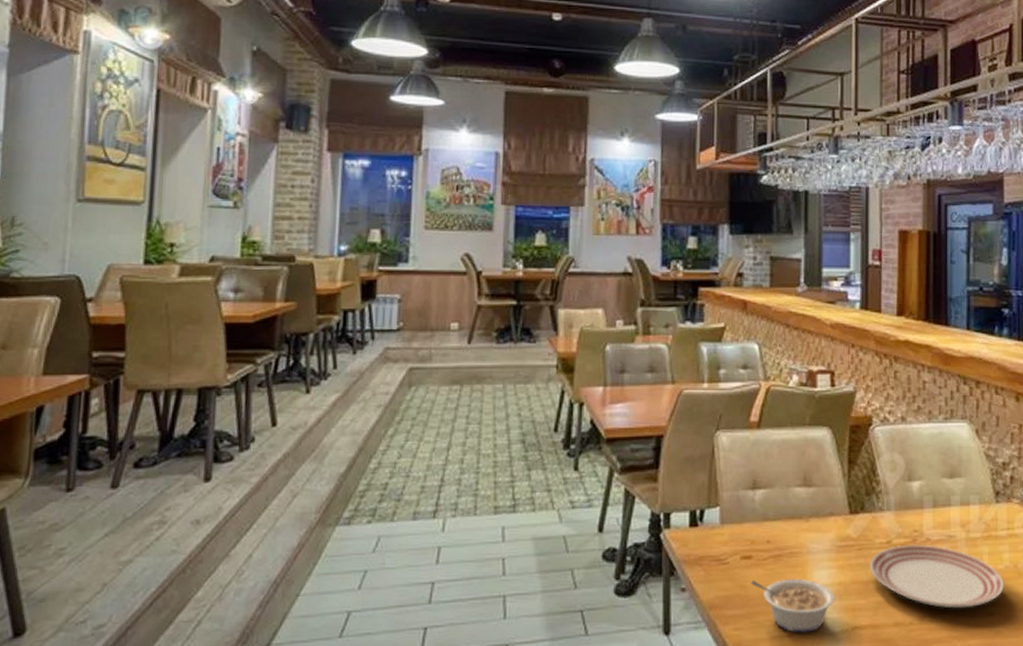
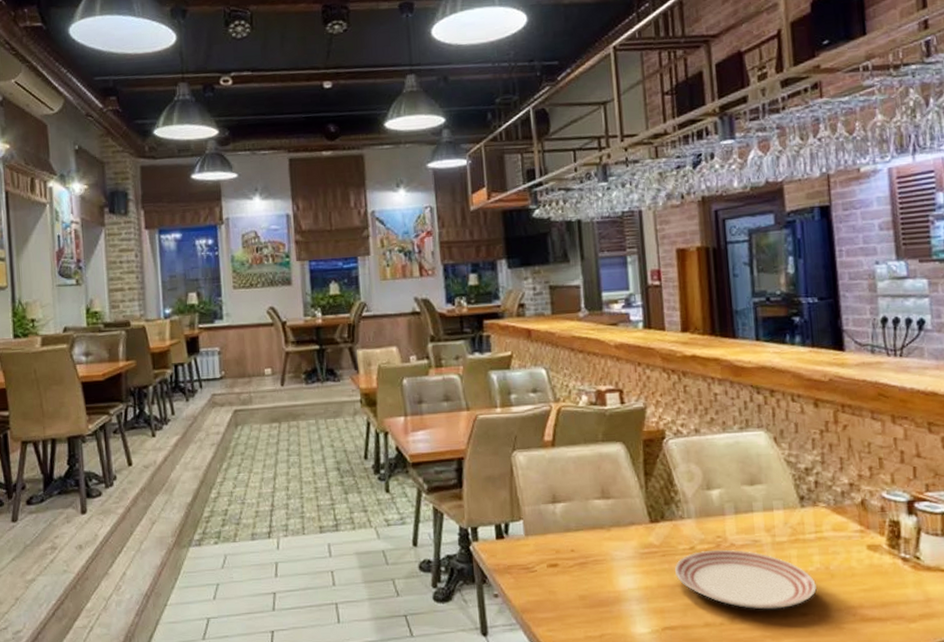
legume: present [751,578,835,633] -> none [559,583,643,634]

